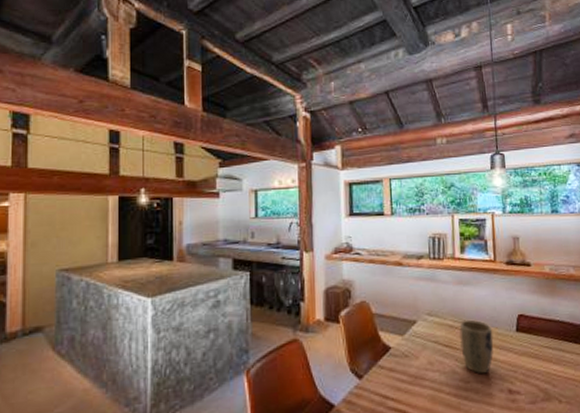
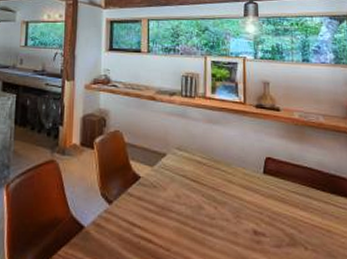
plant pot: present [459,319,494,375] -> none [207,157,241,212]

